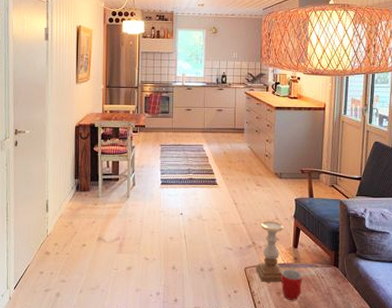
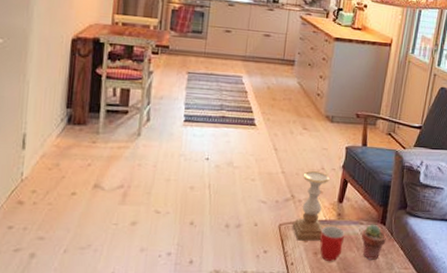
potted succulent: none [318,266,341,299] -> present [362,224,386,260]

